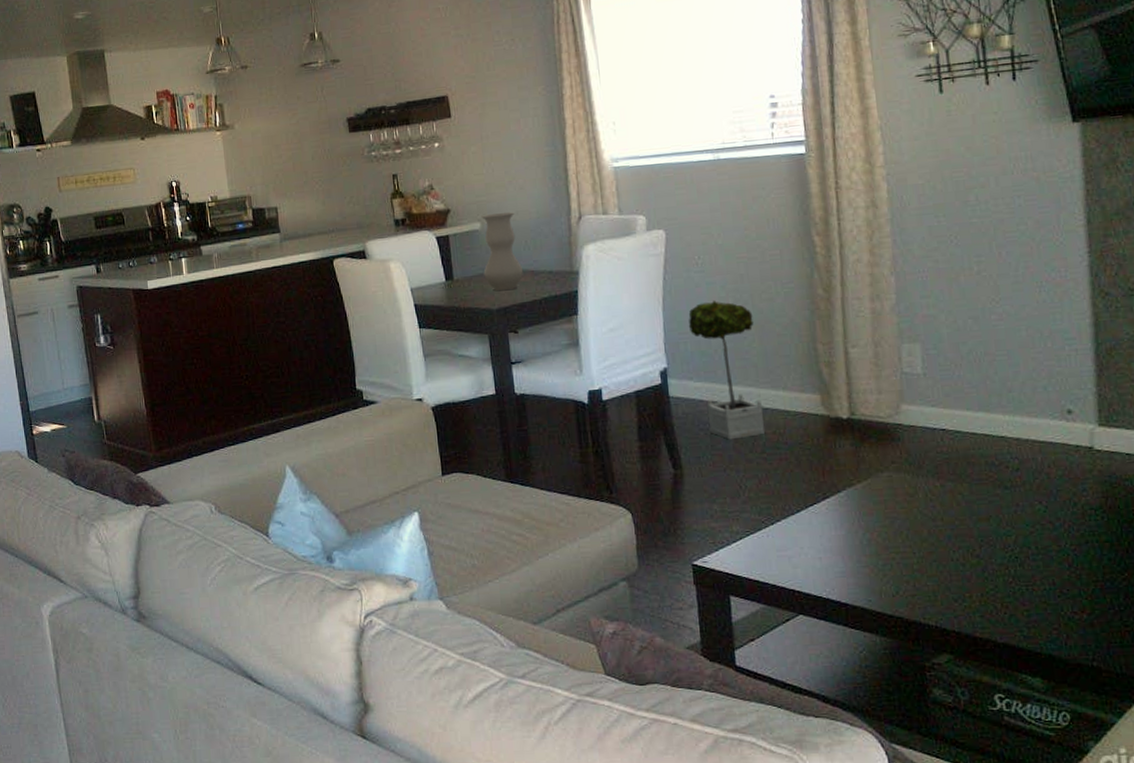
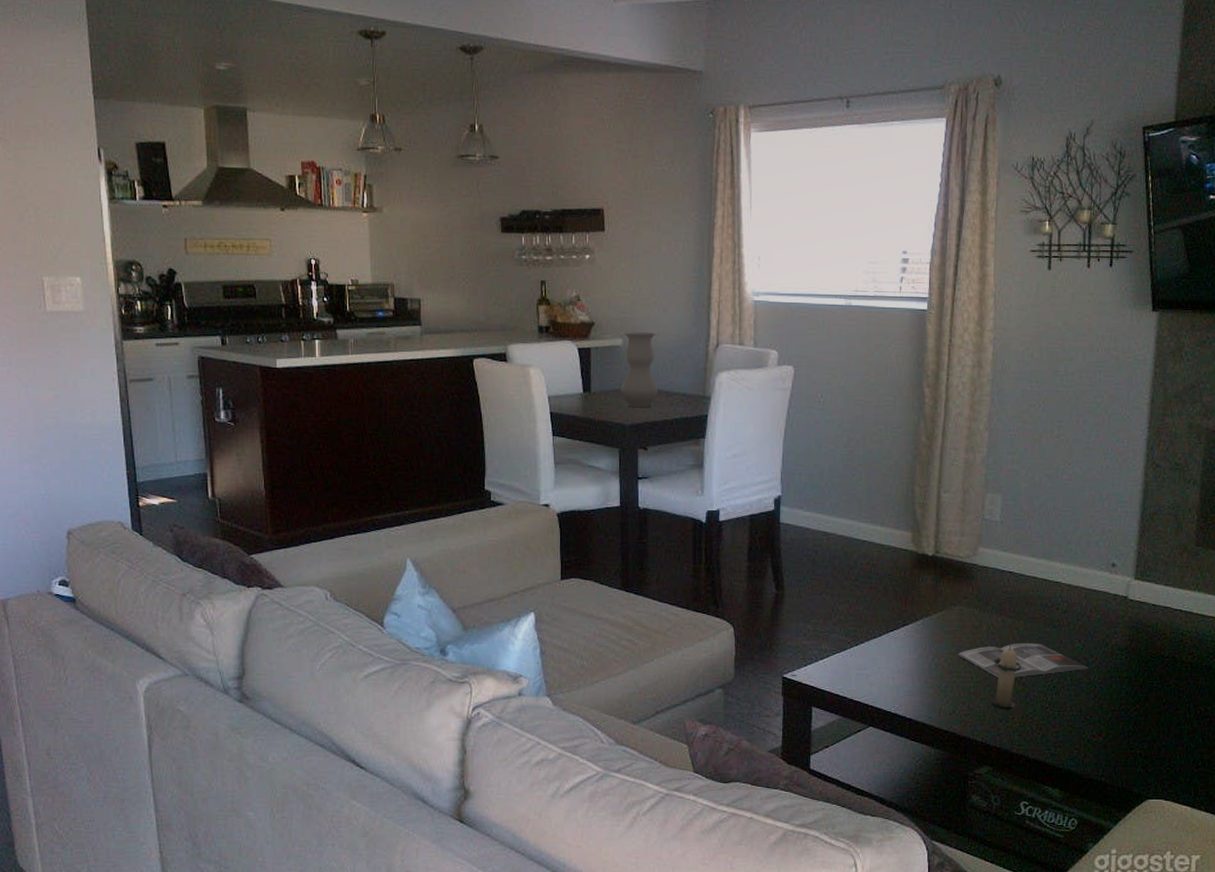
potted tree: present [688,301,765,440] -> none [804,438,863,567]
magazine: none [892,508,1057,551] -> present [957,643,1089,678]
candle: none [937,512,973,587] -> present [990,644,1022,710]

